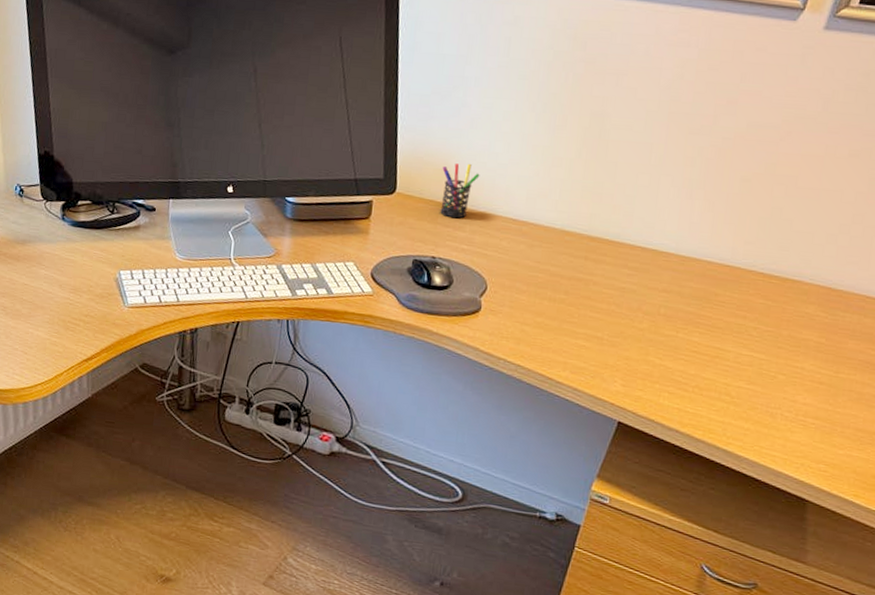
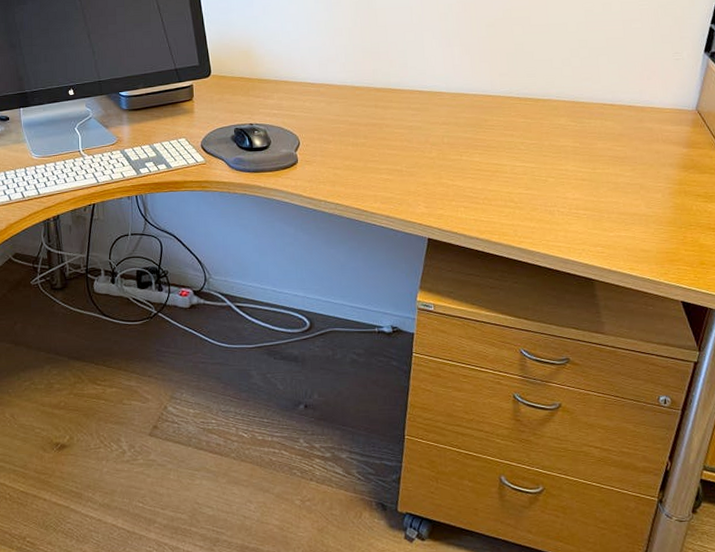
pen holder: present [440,163,480,219] -> none [246,43,278,90]

